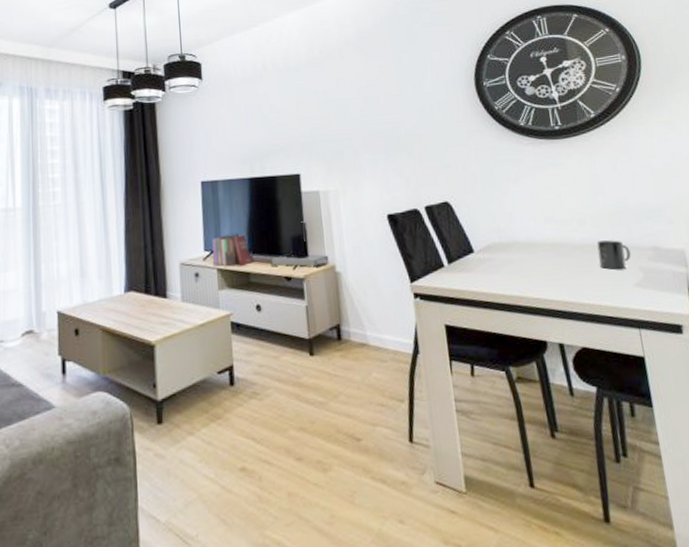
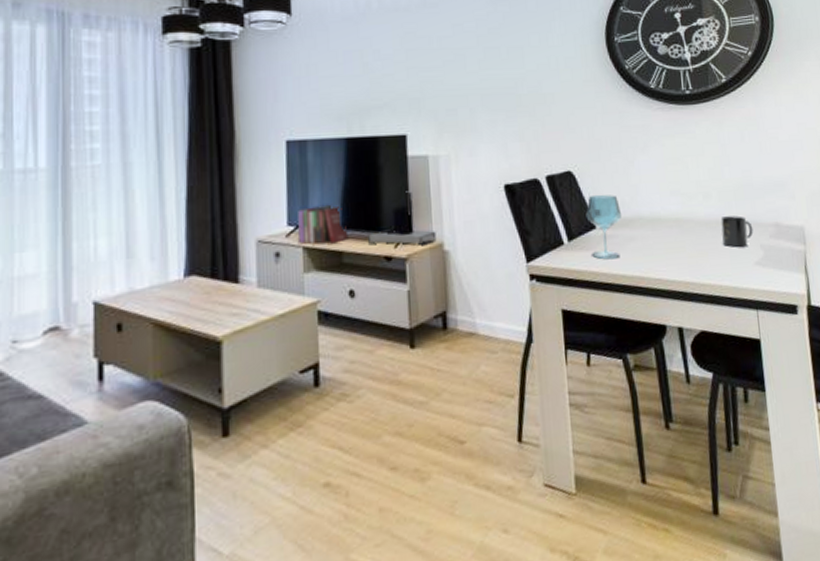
wine glass: none [463,222,499,281] -> present [585,194,623,260]

